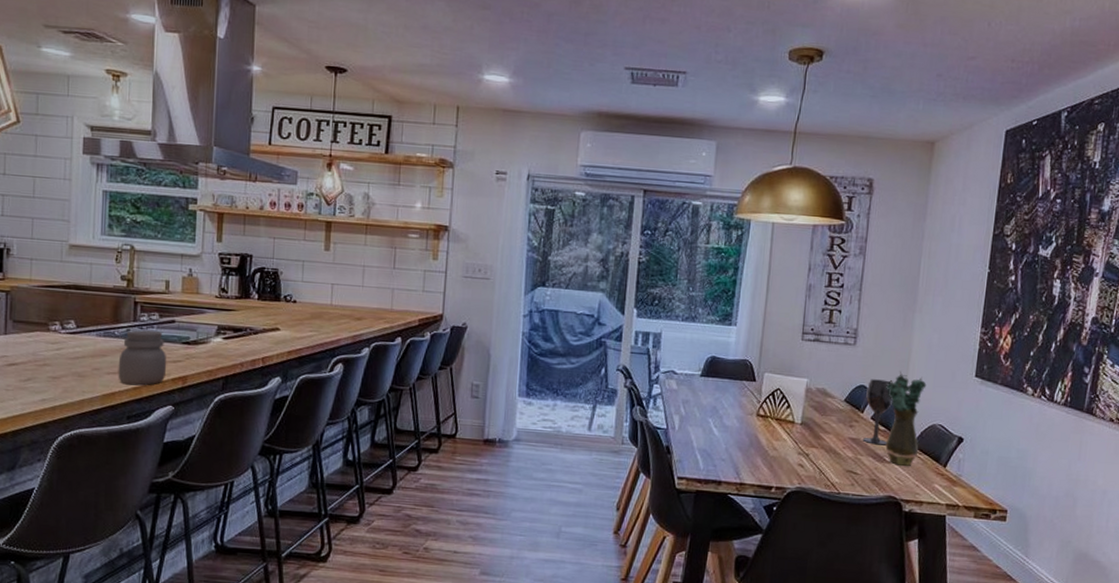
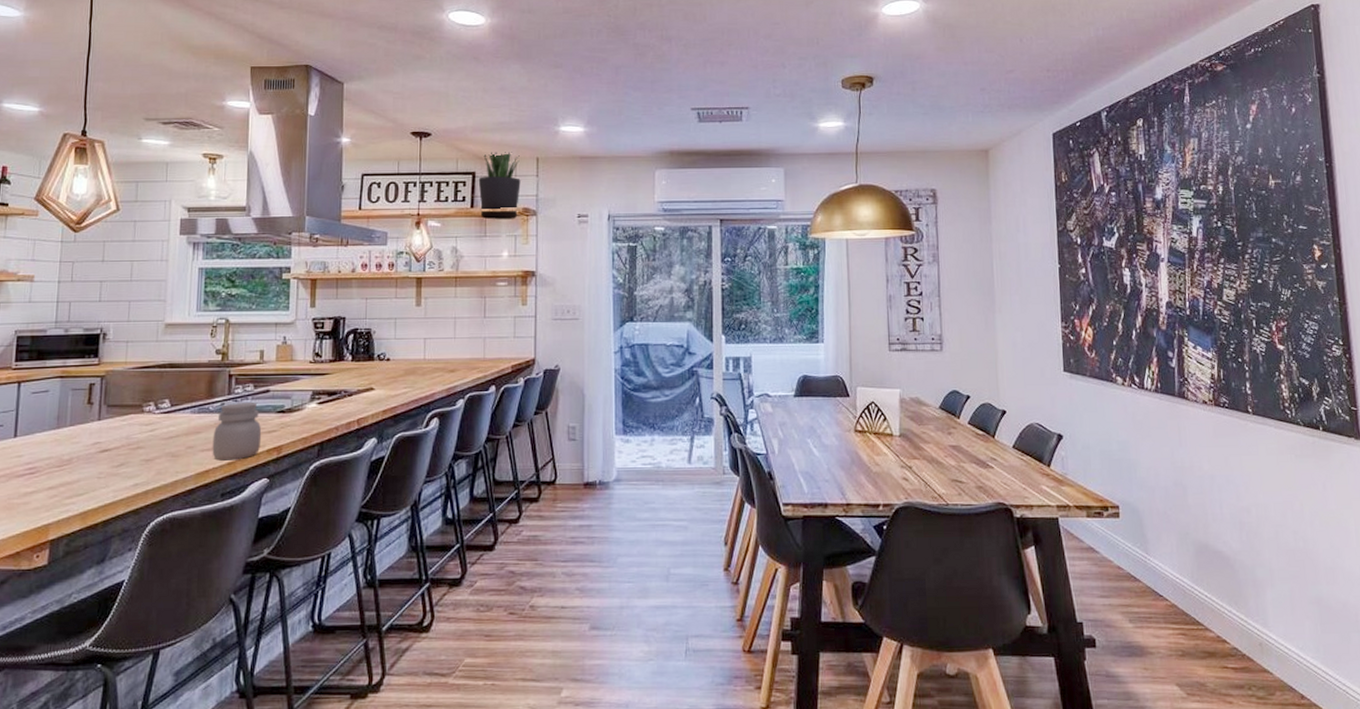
planter: none [394,96,439,170] -> present [478,152,521,220]
wine glass: present [863,379,892,446] -> none [959,383,988,450]
vase: present [885,371,927,466] -> none [978,372,1021,469]

